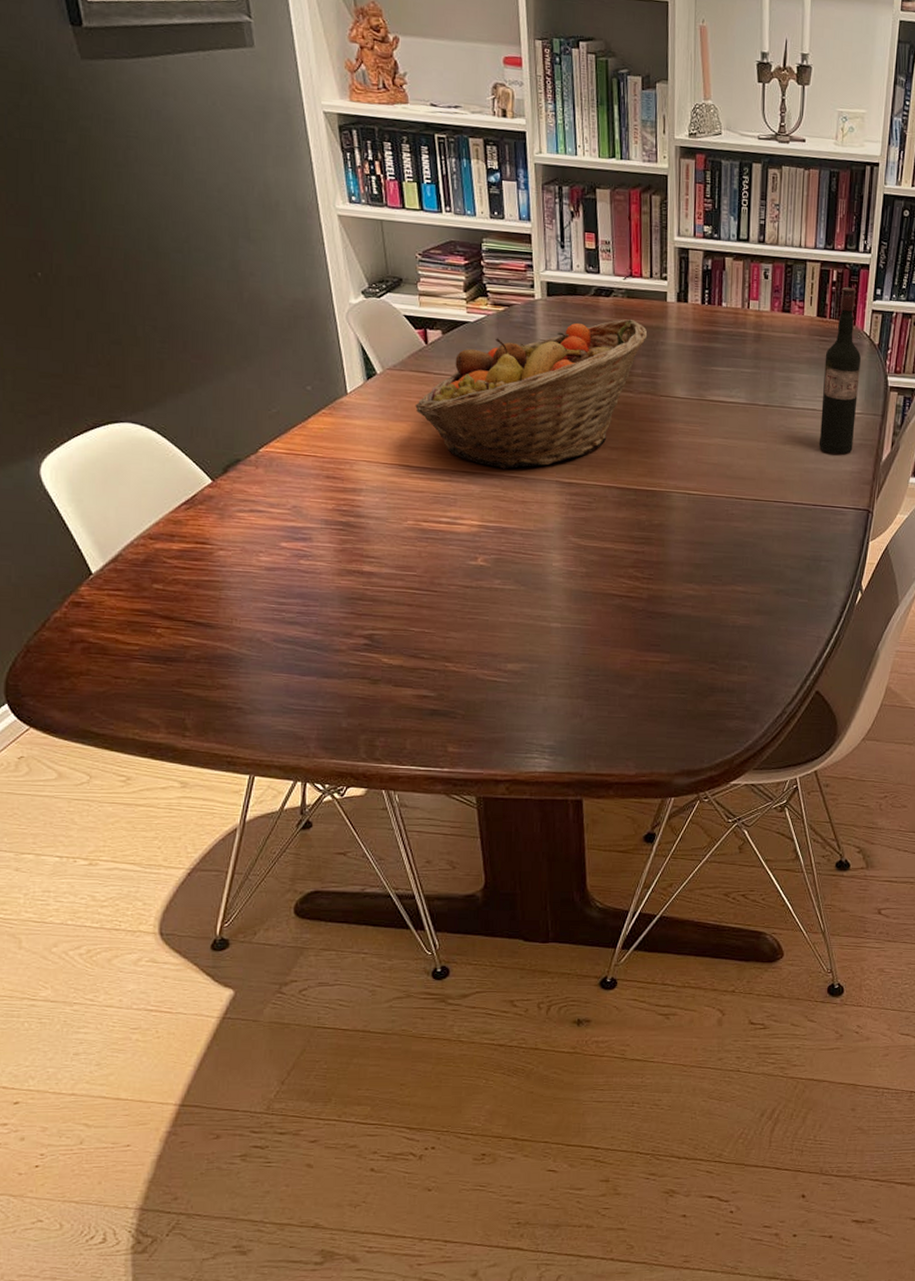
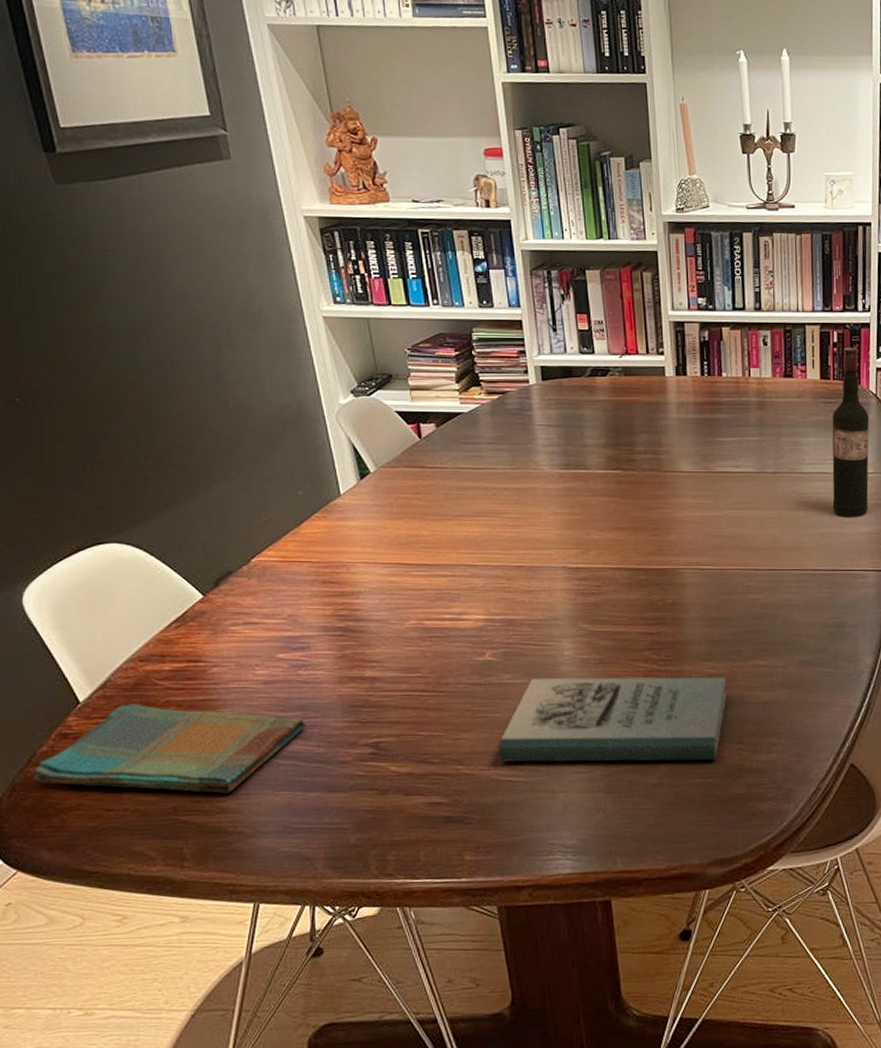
dish towel: none [46,578,305,671] -> present [32,703,306,793]
fruit basket: present [415,318,648,469] -> none [412,396,648,559]
book: none [485,585,705,678] -> present [498,677,727,762]

